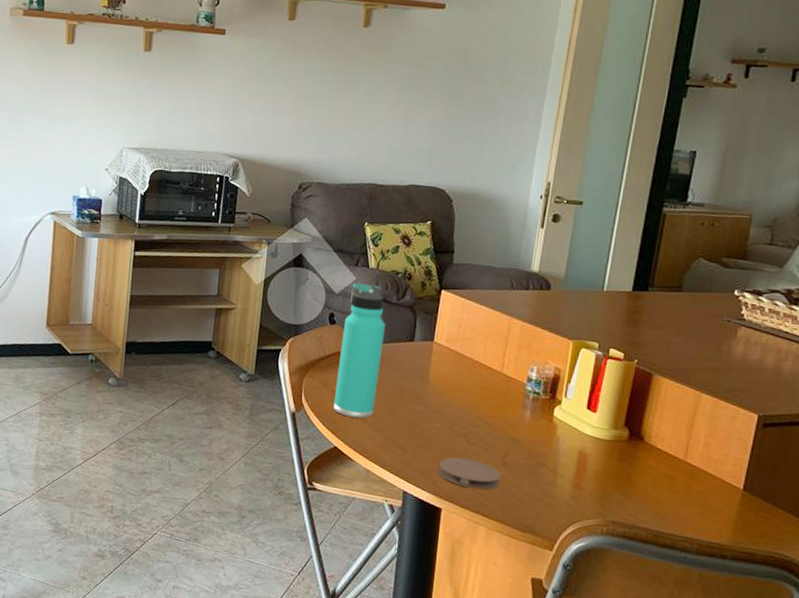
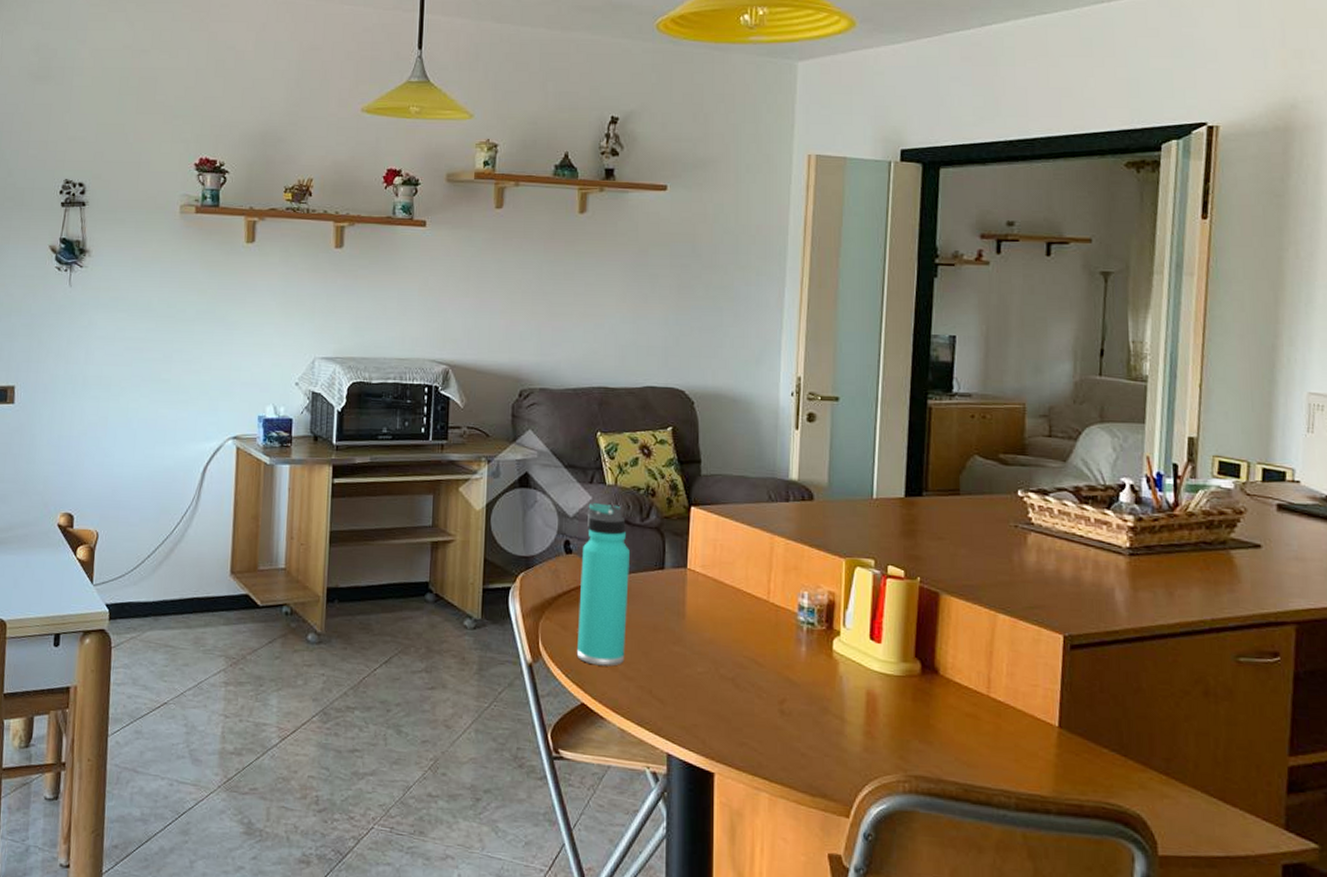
coaster: present [438,457,502,490] -> none [706,707,780,746]

